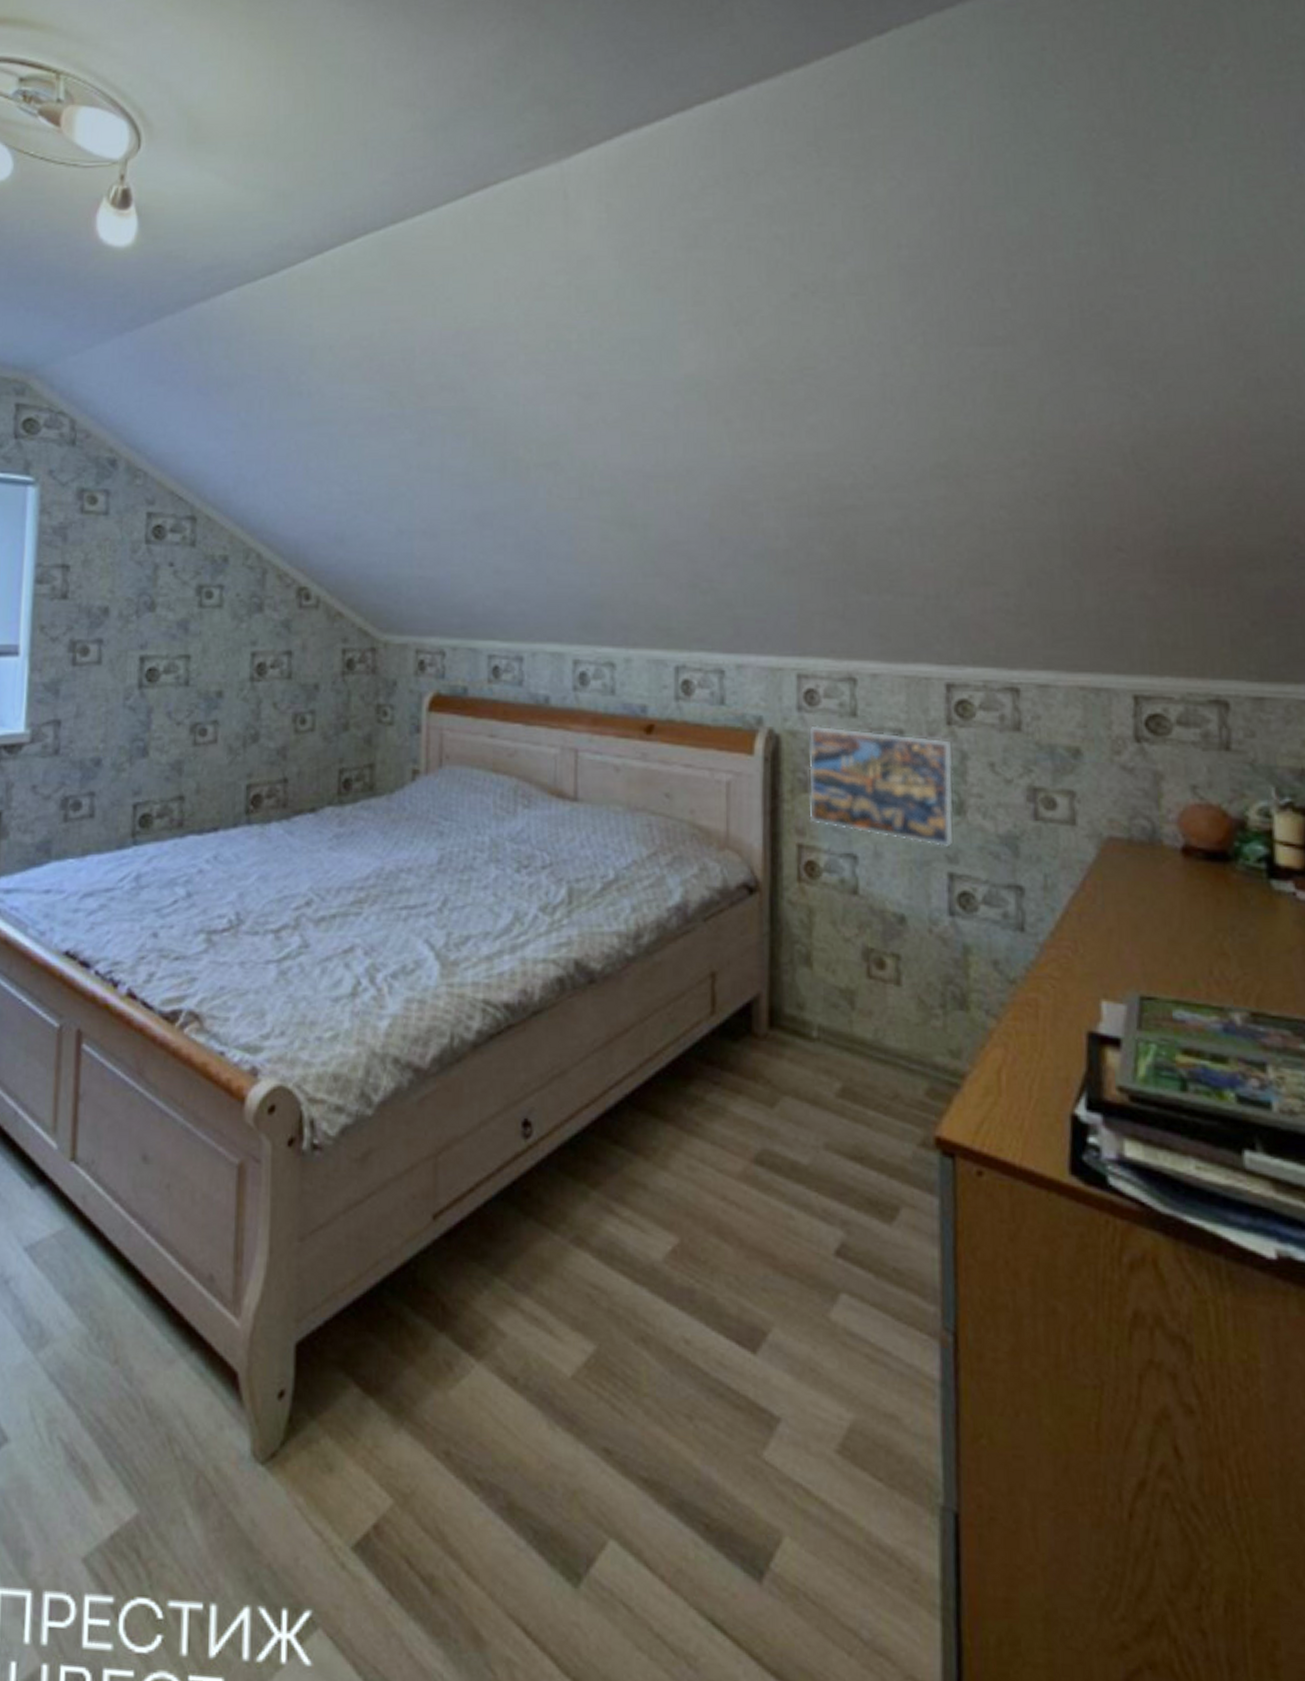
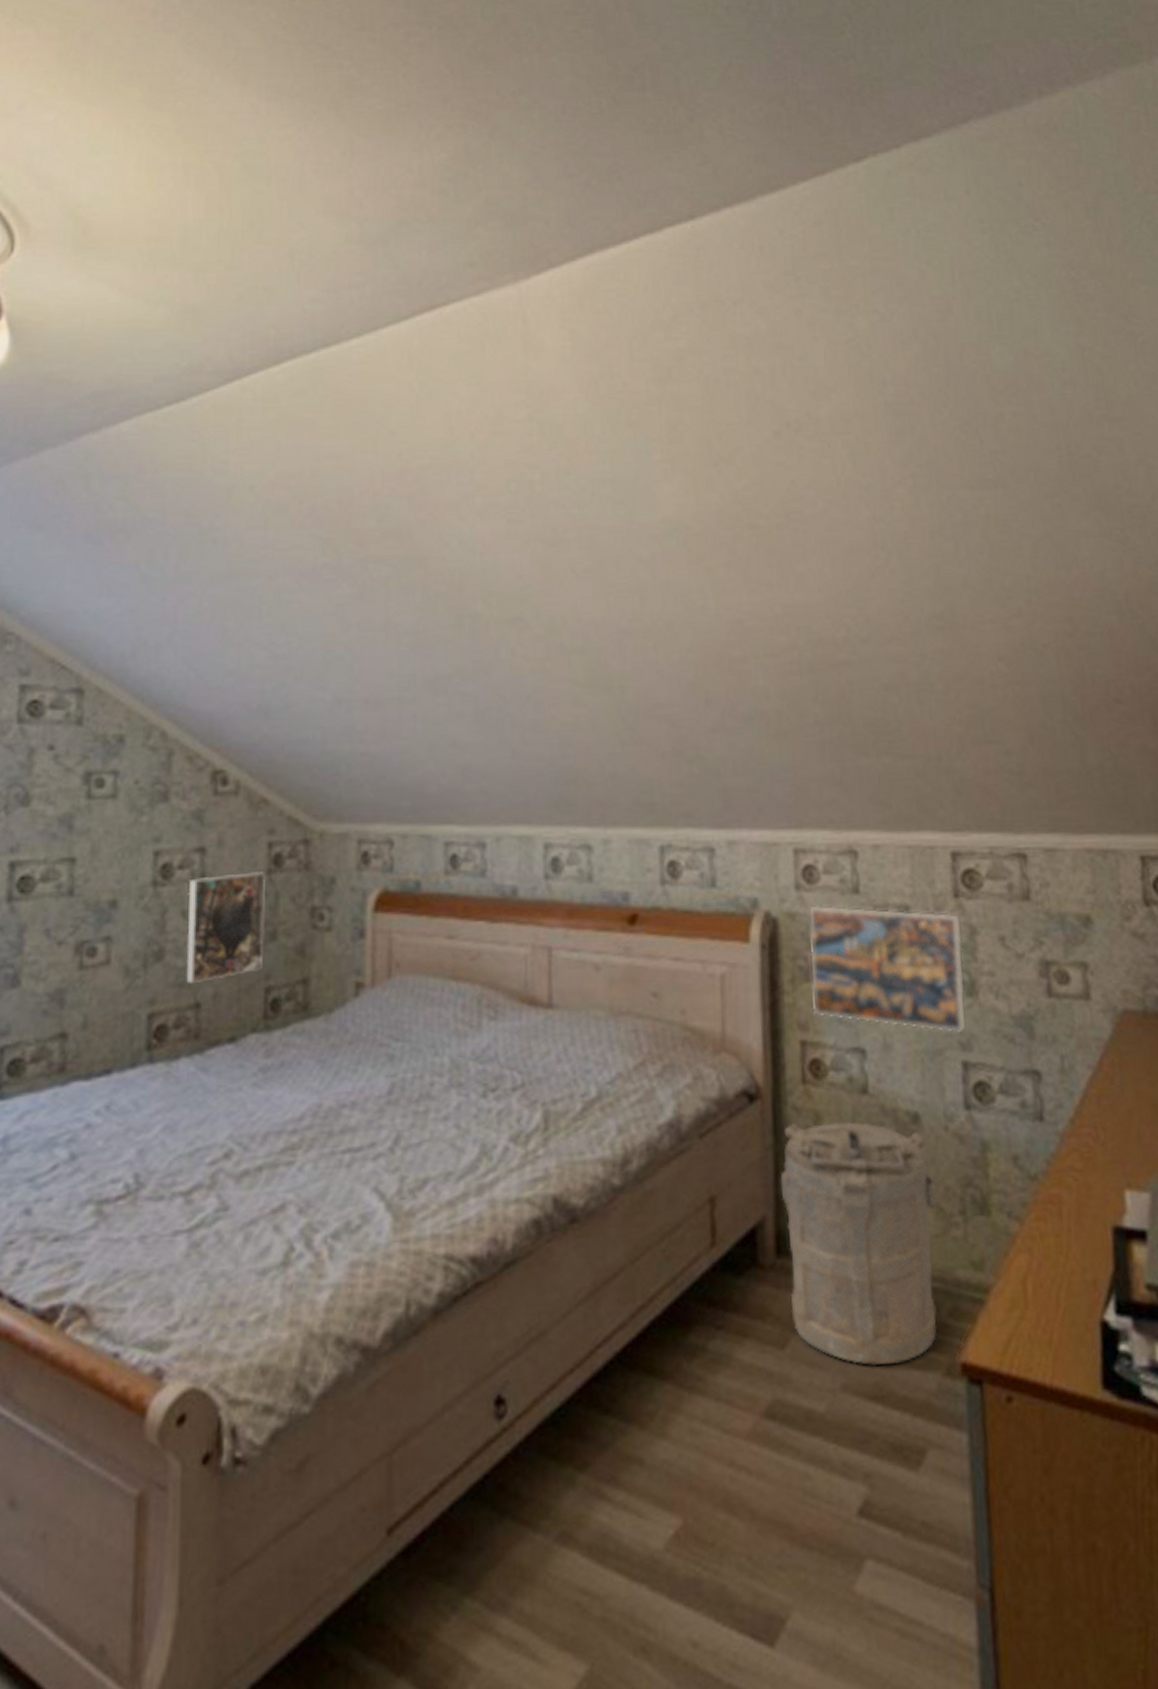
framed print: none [276,673,341,762] -> present [186,872,267,983]
laundry hamper: none [774,915,924,1131] -> present [780,1122,942,1365]

